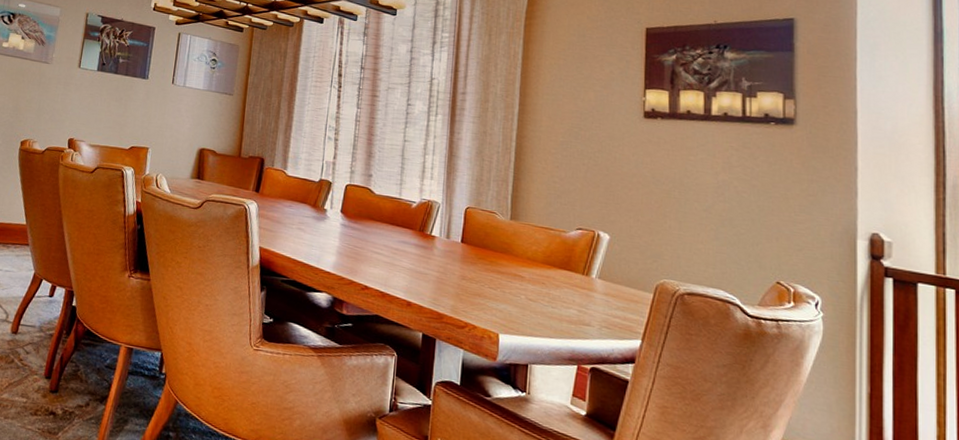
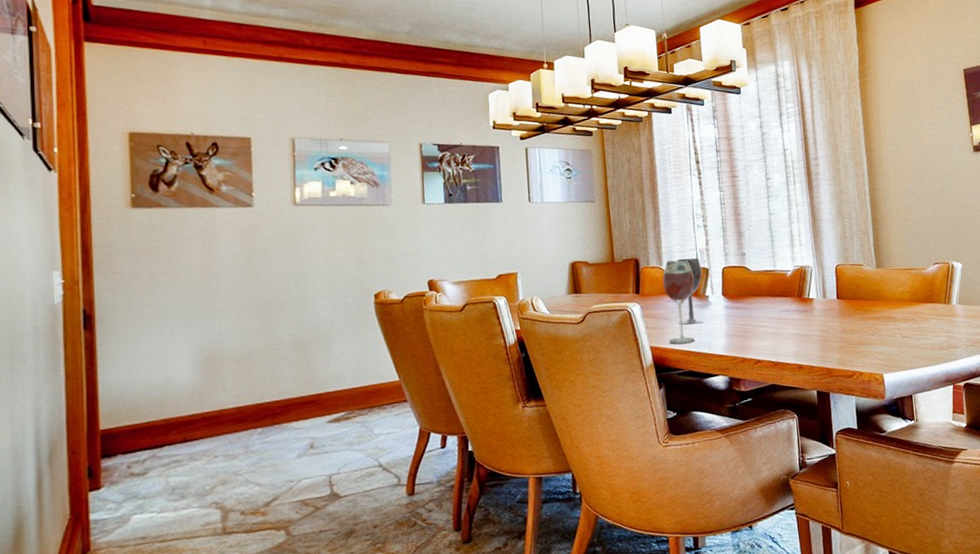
wineglass: none [278,166,316,252] -> present [662,259,696,344]
wine glass: none [295,166,326,237] -> present [677,258,705,326]

